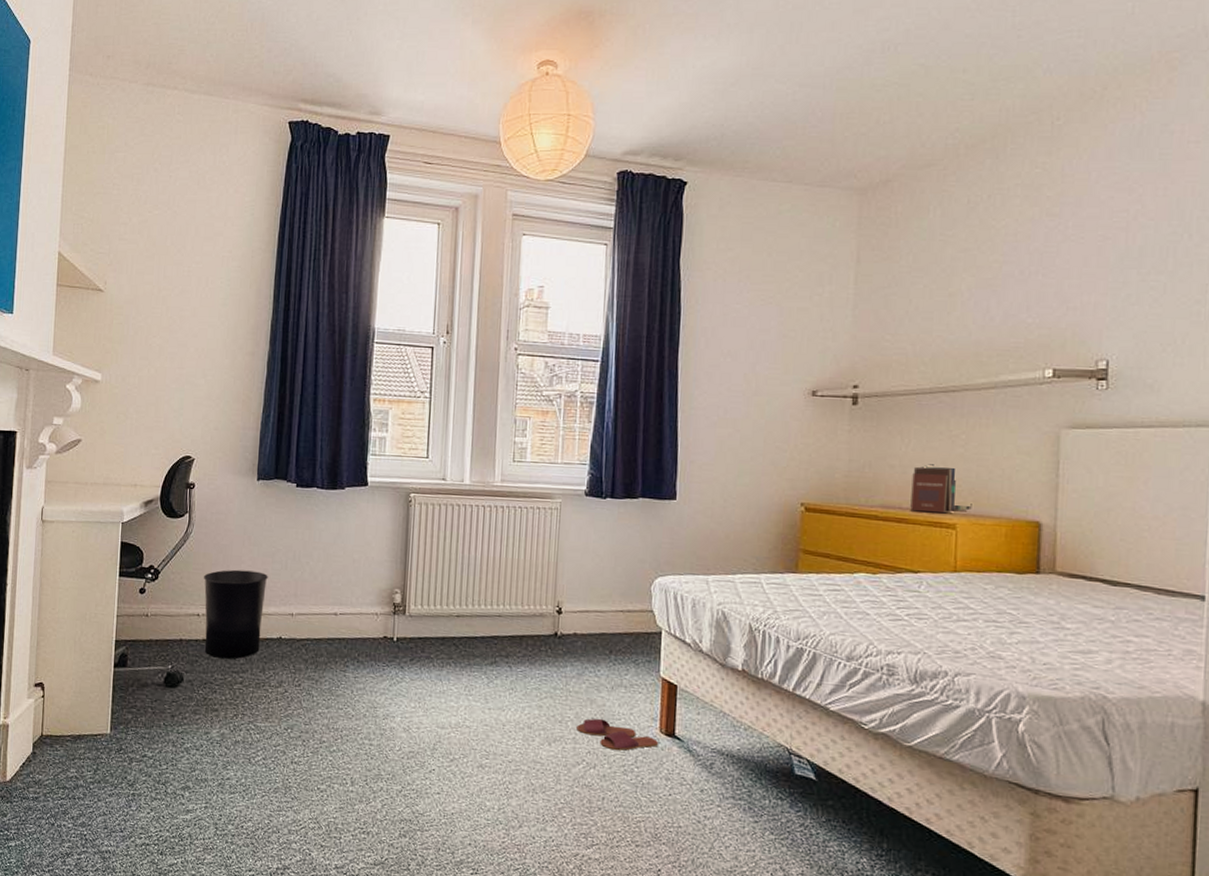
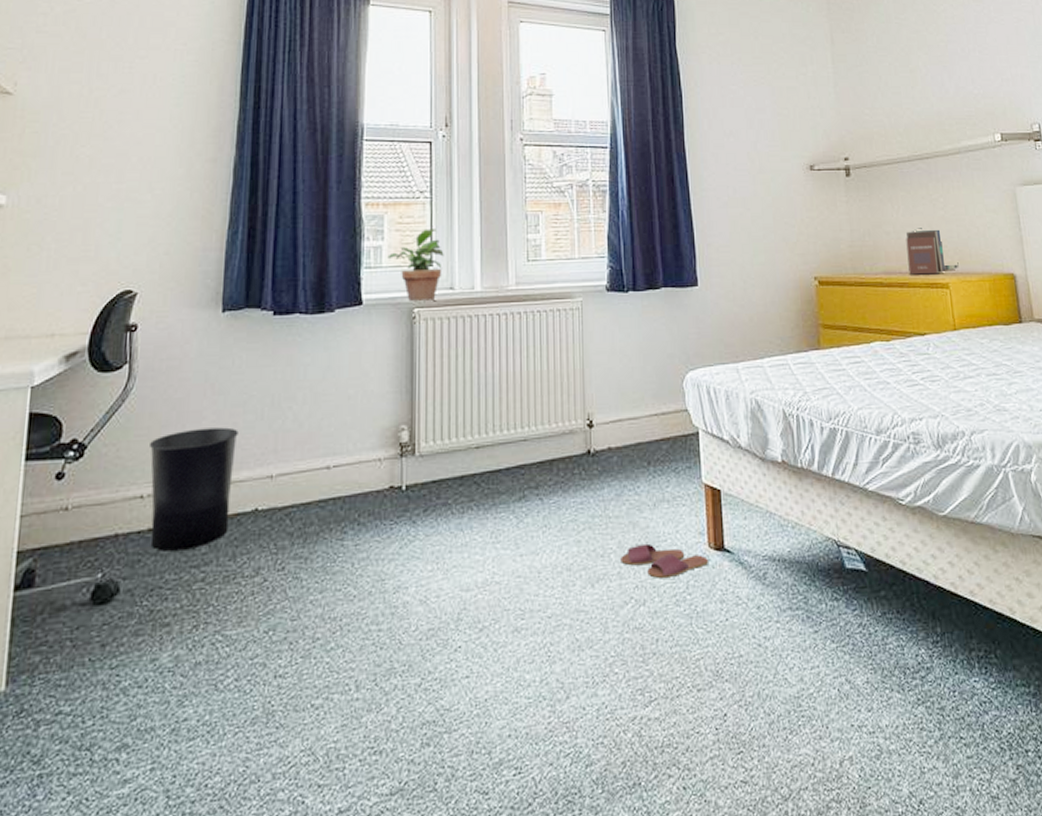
potted plant: none [390,425,439,489] -> present [387,228,444,302]

